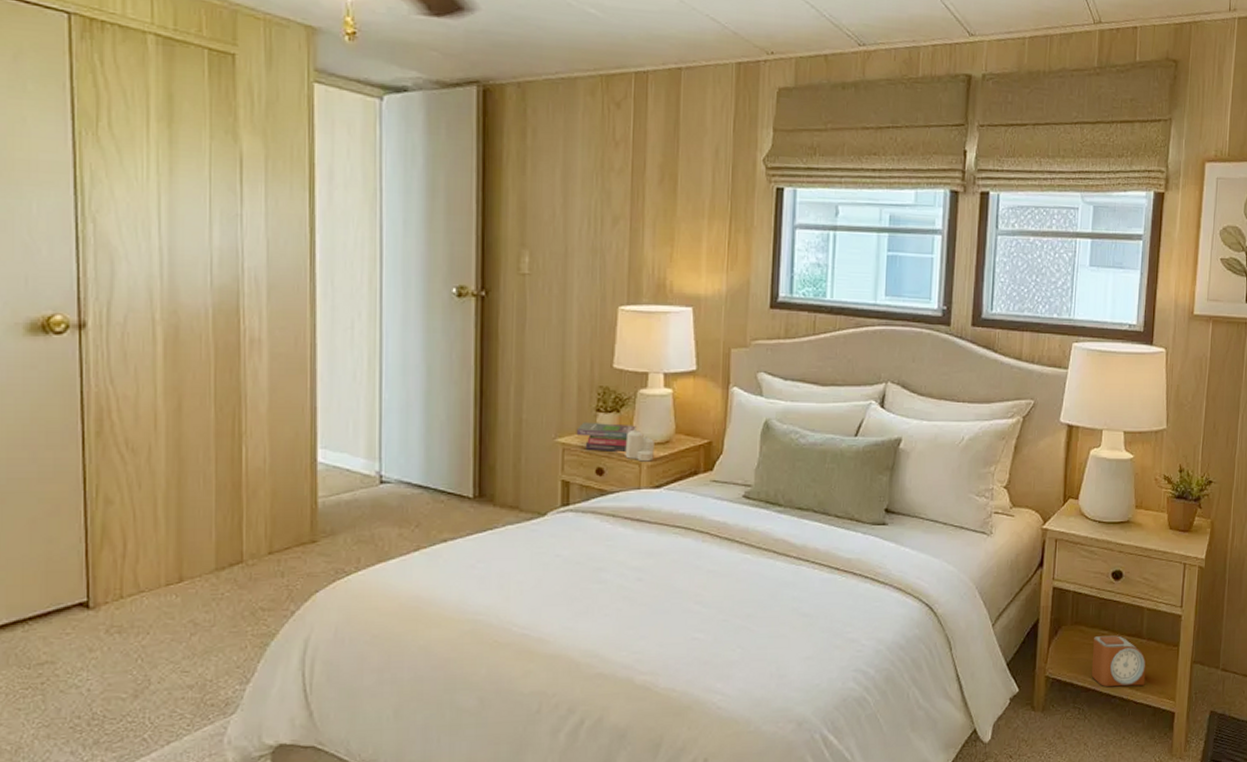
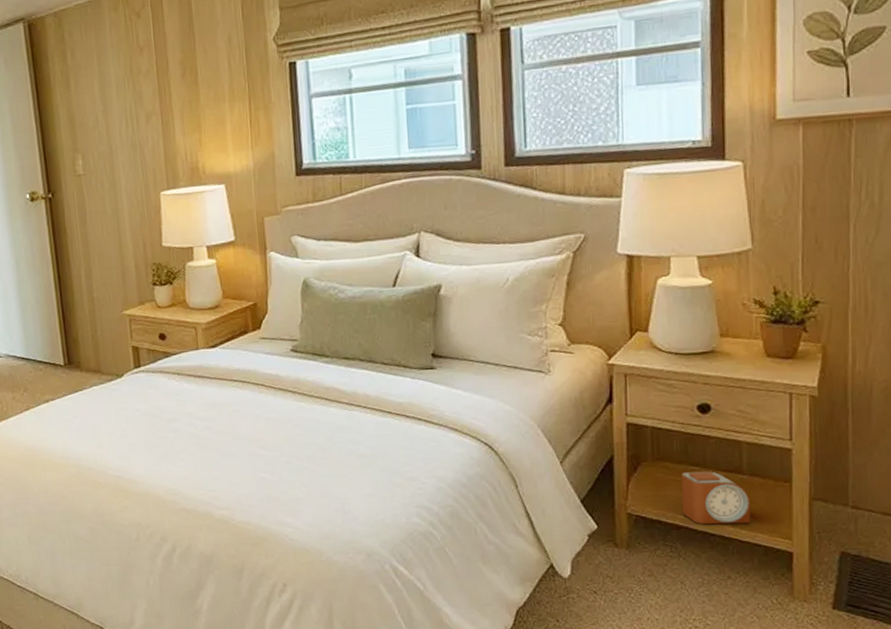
books: present [576,421,636,453] -> none [138,294,189,319]
candle: present [625,428,654,462] -> none [180,296,207,326]

